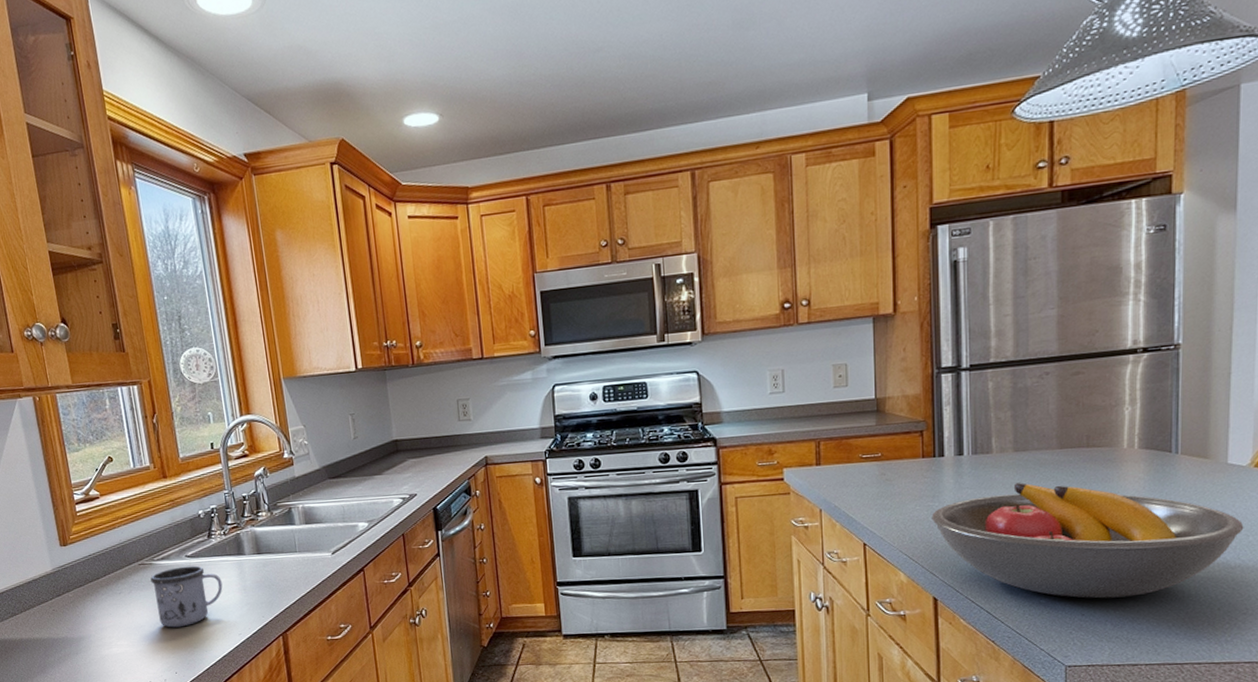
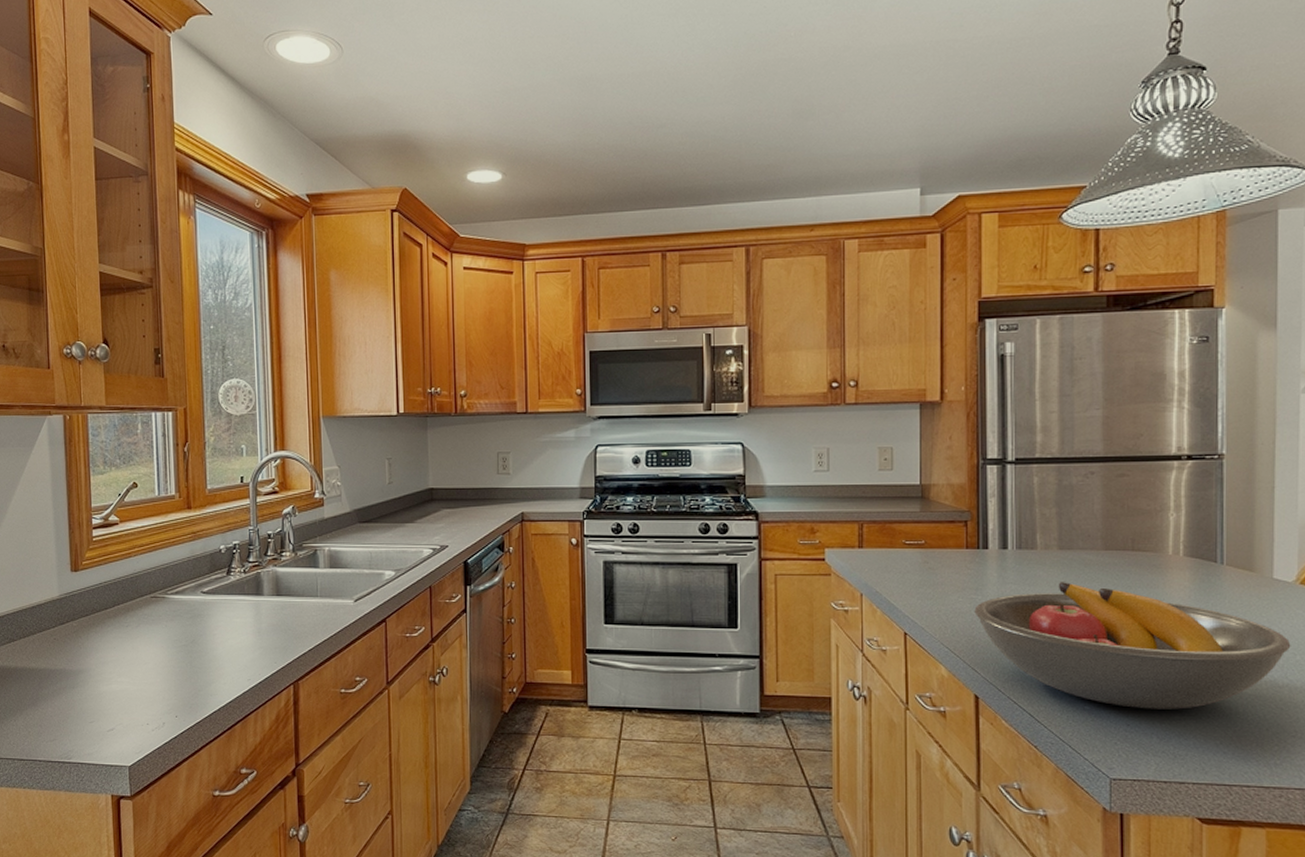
mug: present [150,565,223,628] -> none [161,603,236,667]

